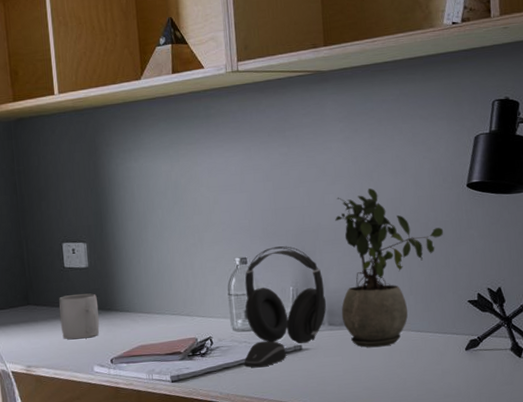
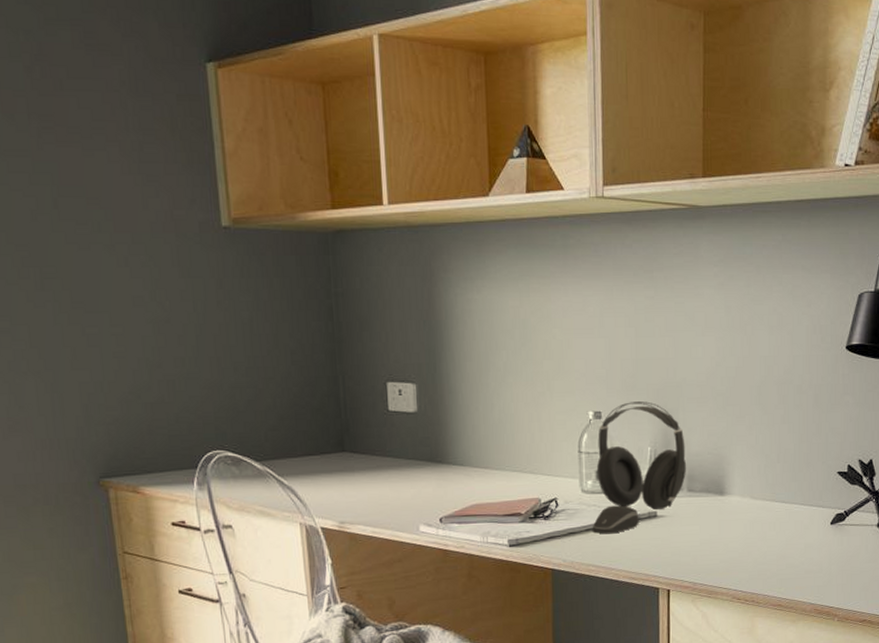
mug: present [58,293,100,340] -> none [380,442,429,494]
potted plant: present [335,188,444,348] -> none [702,343,818,518]

